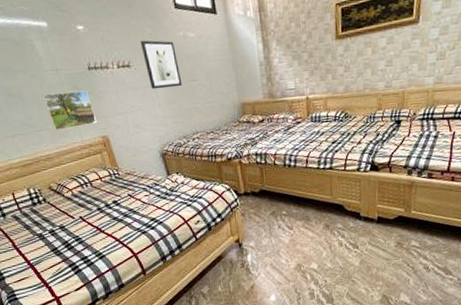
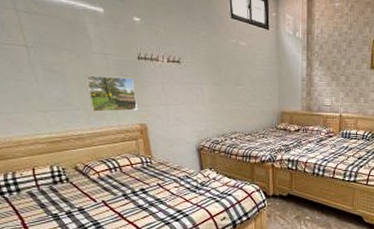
wall art: present [140,40,183,90] -> none [193,41,228,88]

